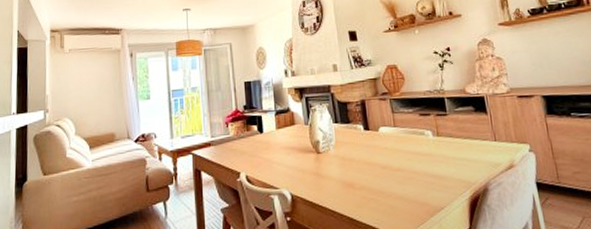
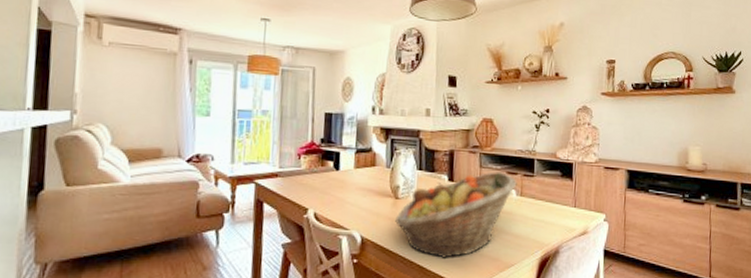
fruit basket: none [320,115,432,208] -> present [395,172,517,258]

